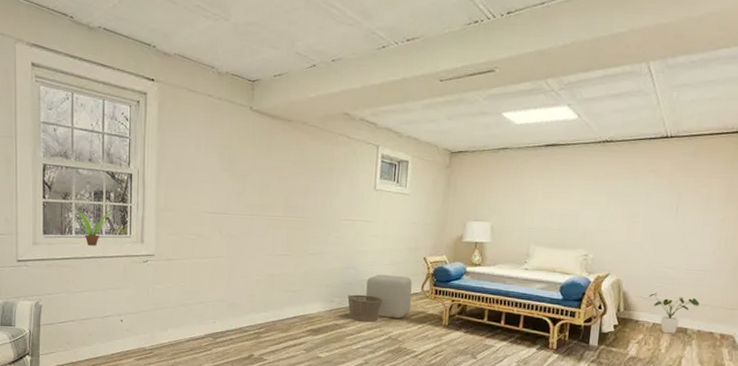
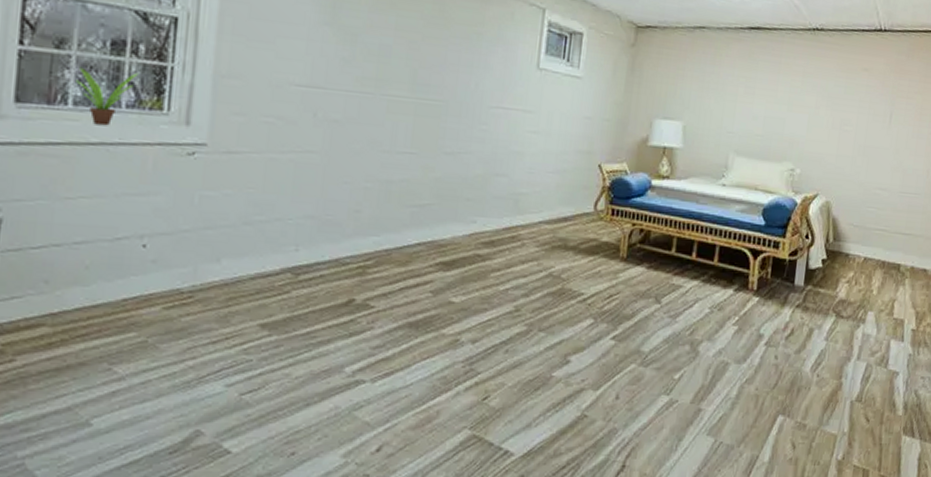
basket: present [347,294,383,323] -> none [495,212,543,254]
pouf: present [366,274,412,319] -> none [520,185,583,248]
house plant: present [649,293,700,335] -> none [860,220,913,273]

